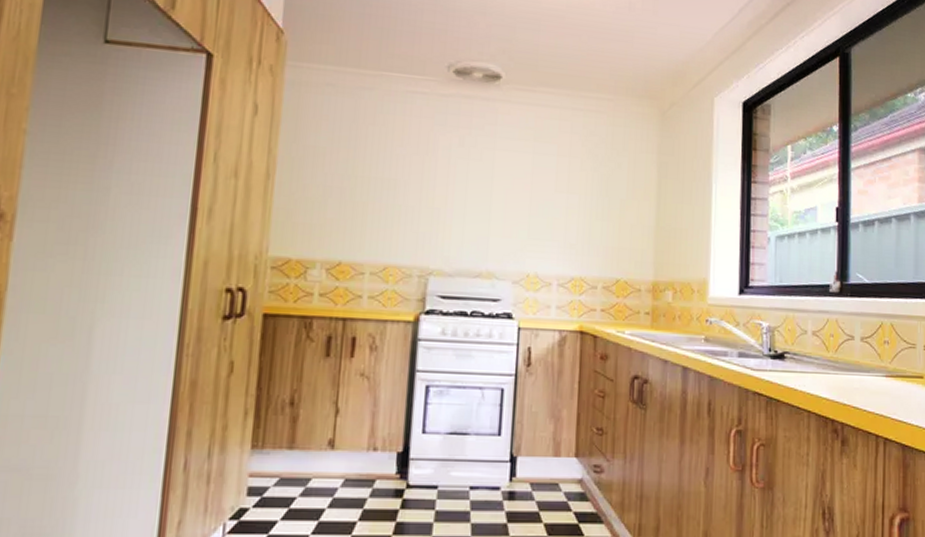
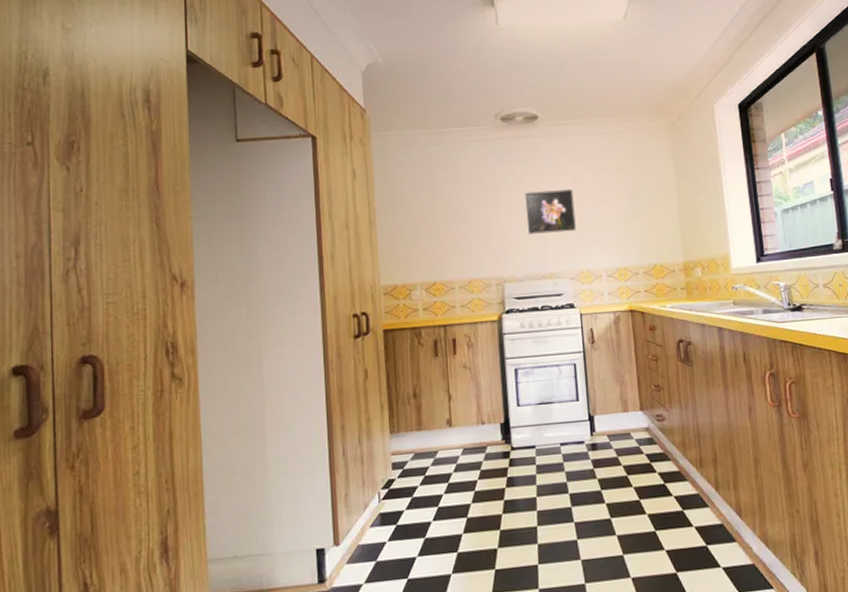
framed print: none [468,167,531,224] -> present [525,189,576,234]

